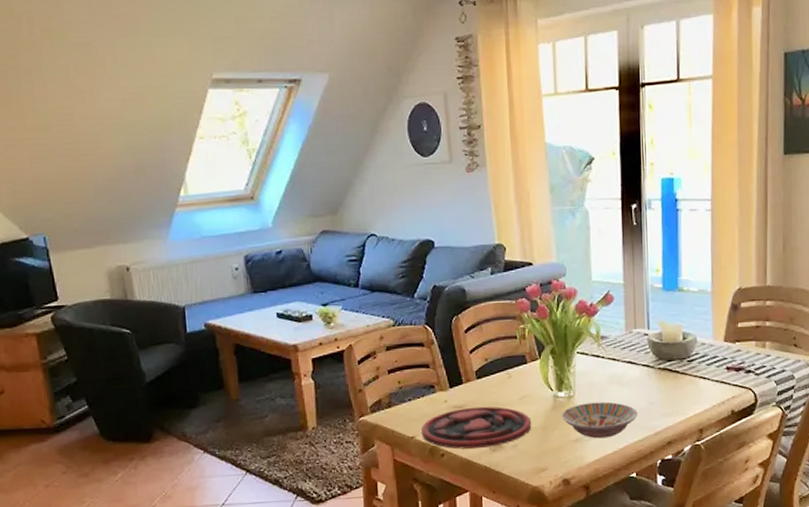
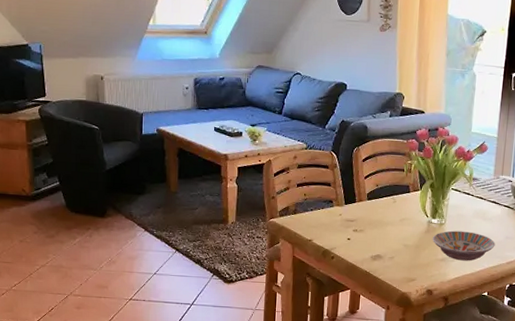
plate: present [422,406,532,449] -> none [318,222,408,256]

